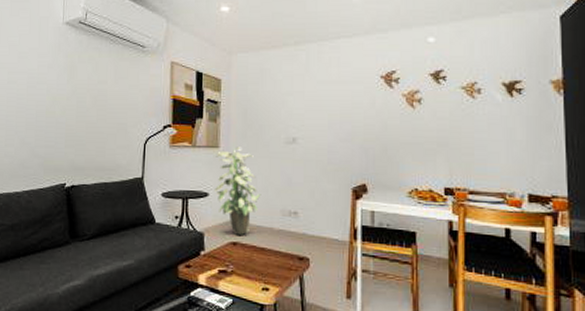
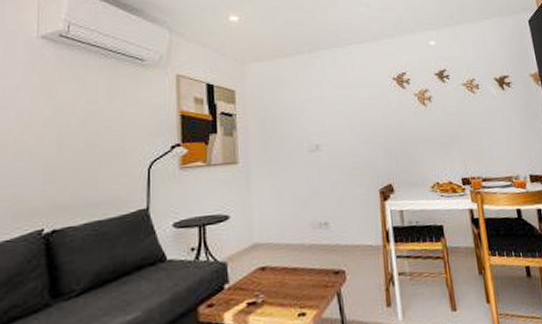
indoor plant: present [214,147,261,235] -> none [235,160,288,258]

